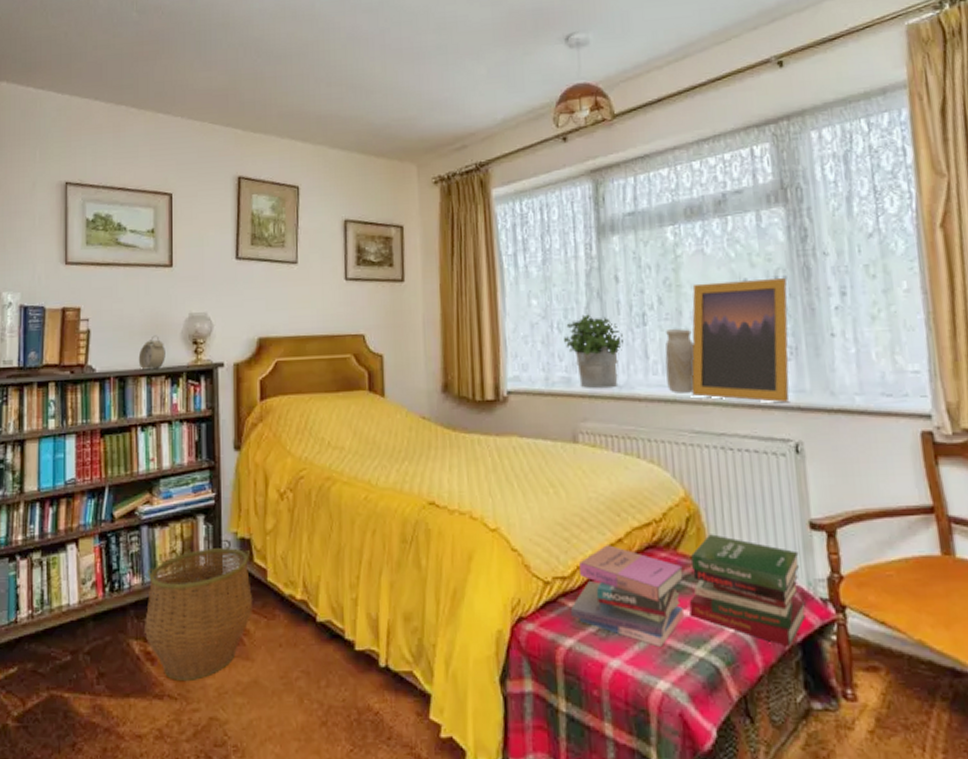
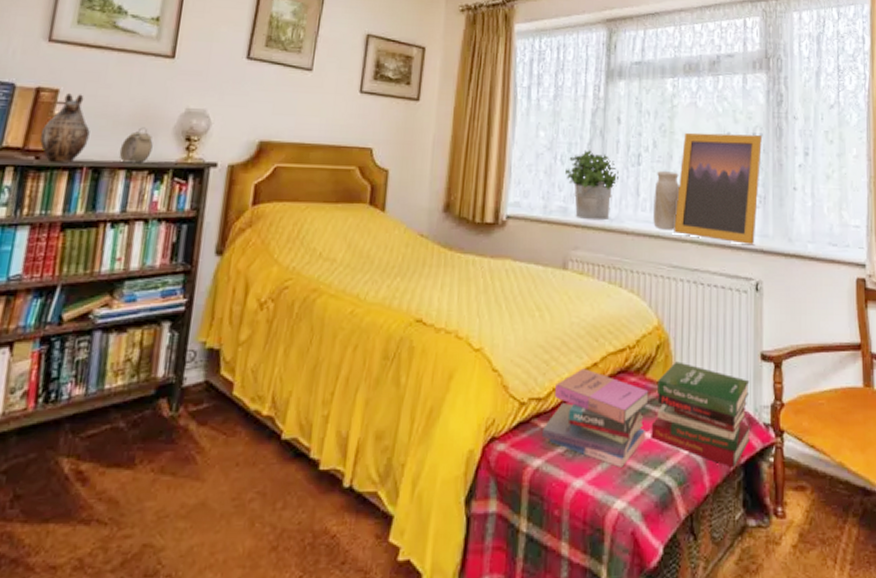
decorative vase: none [72,310,111,376] -> present [40,93,90,164]
basket: present [145,548,253,680] -> none [79,358,217,503]

